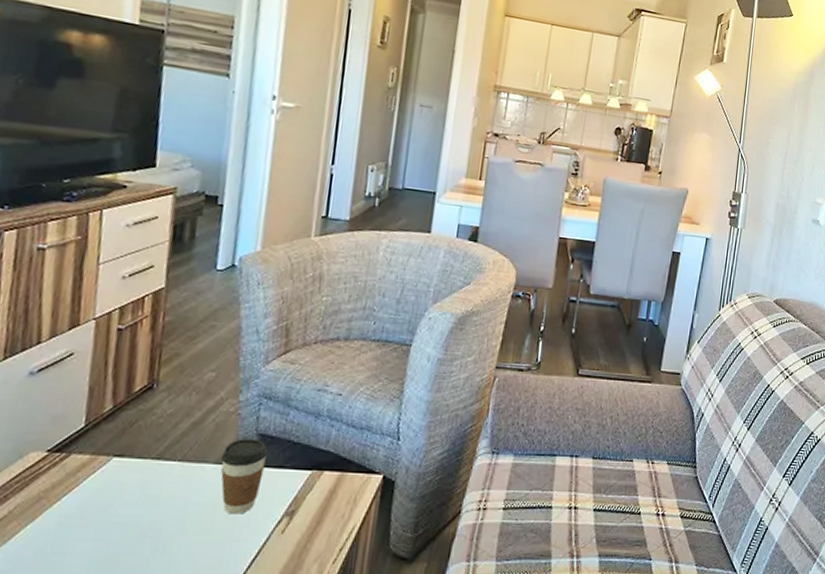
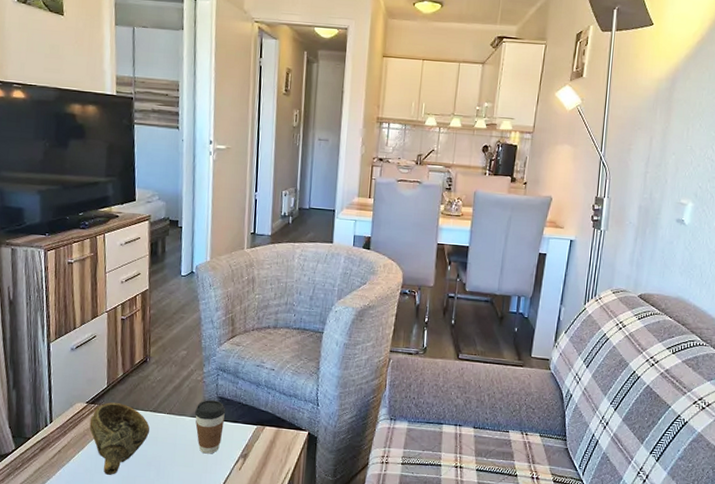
decorative bowl: none [48,449,149,558] -> present [89,402,150,476]

